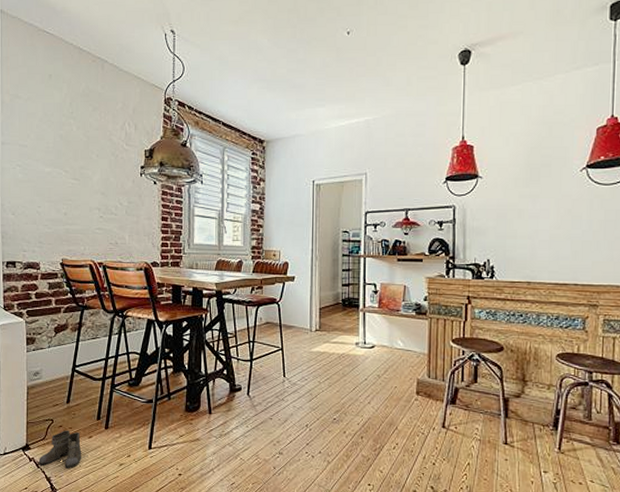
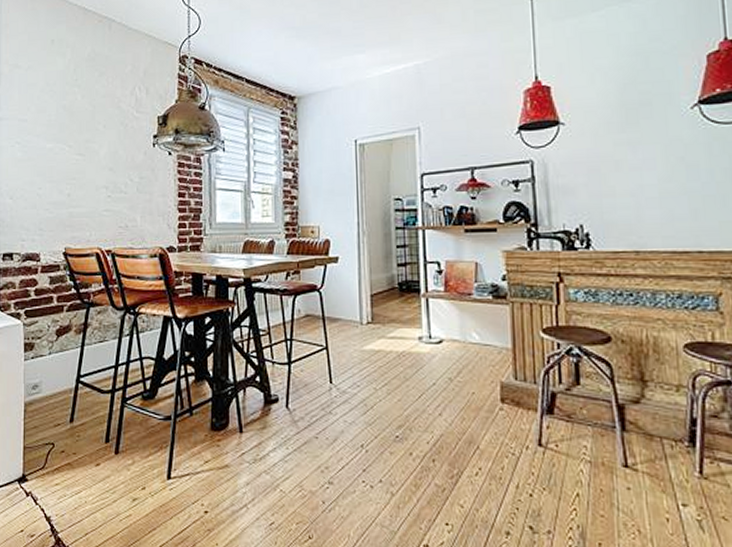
boots: present [39,430,87,468] -> none [37,456,94,505]

